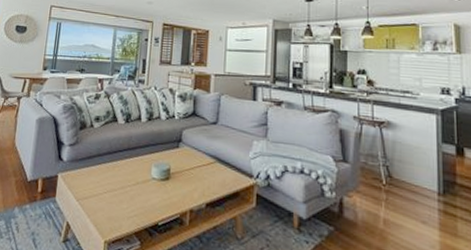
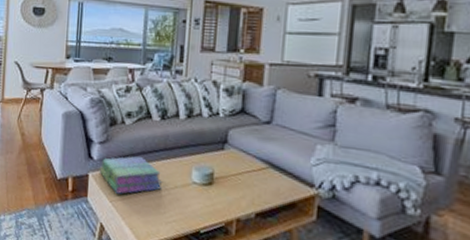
stack of books: none [67,156,126,193] -> present [99,156,163,195]

